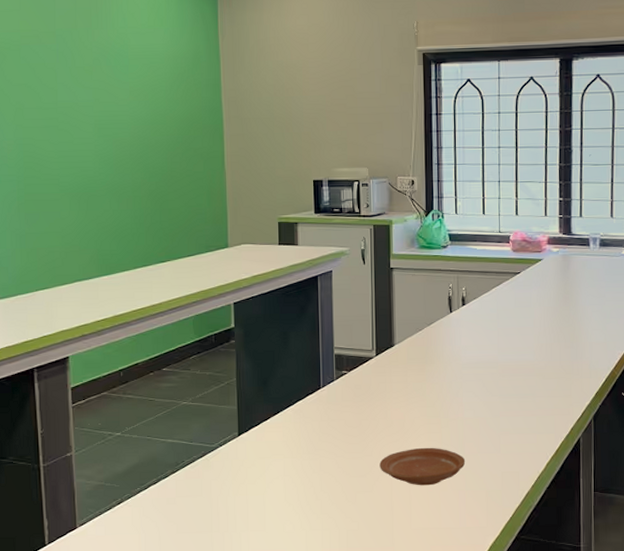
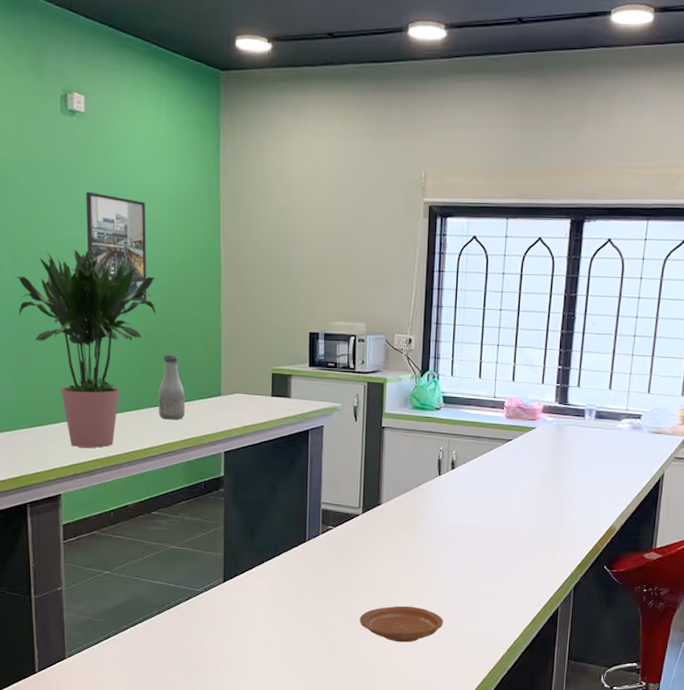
potted plant: none [18,114,161,308] -> present [15,249,156,448]
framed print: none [88,58,151,161] -> present [86,191,147,302]
bottle: none [165,210,192,275] -> present [158,355,185,420]

